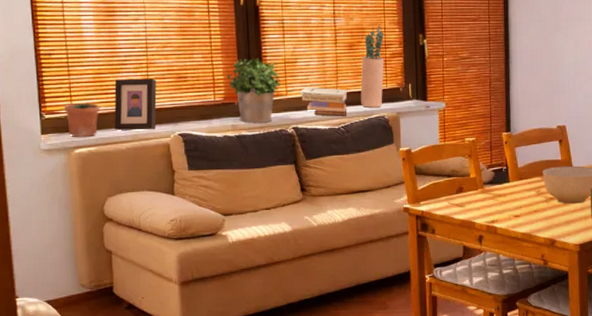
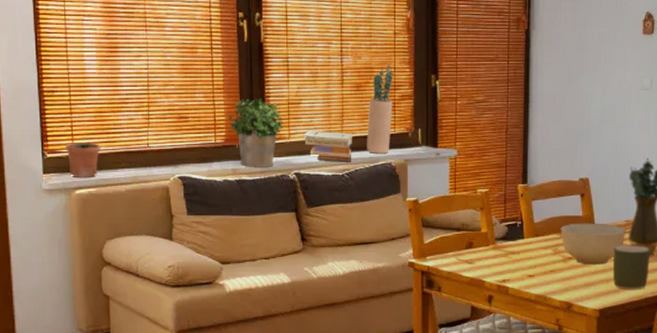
picture frame: present [114,78,157,131] -> none [114,118,157,172]

